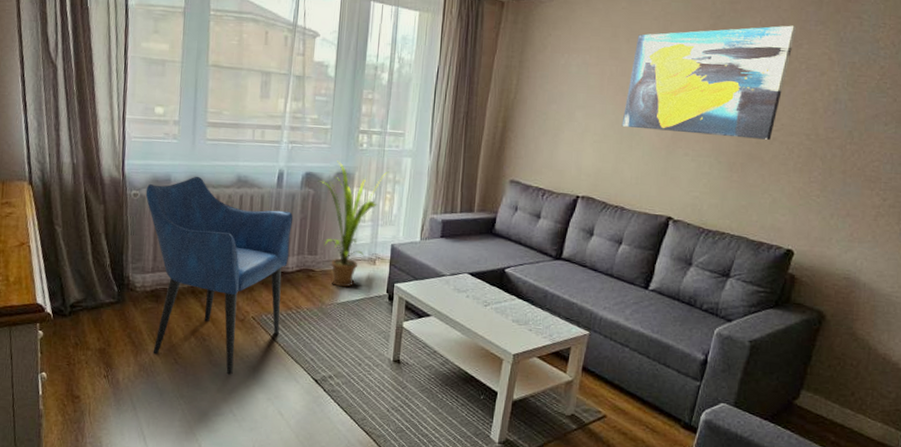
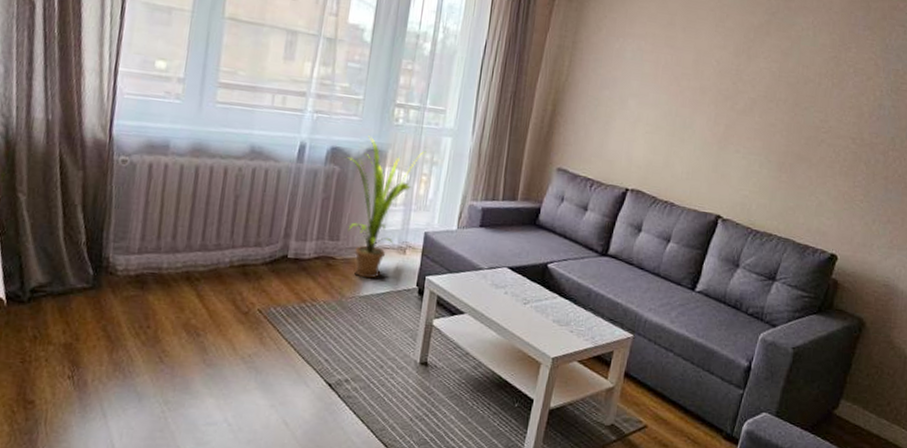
armchair: present [145,176,293,375] -> none [132,143,314,377]
wall art: present [621,25,797,140] -> none [674,24,846,141]

